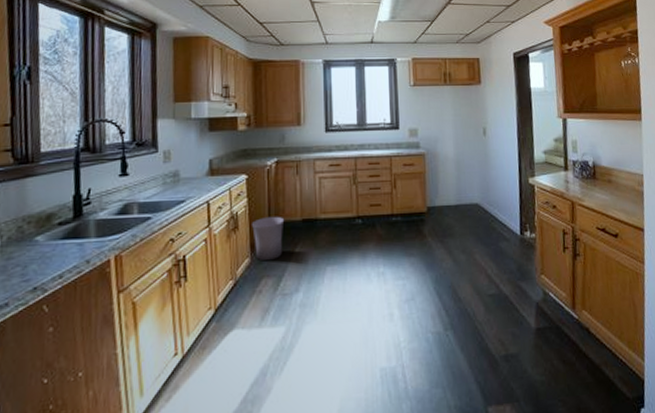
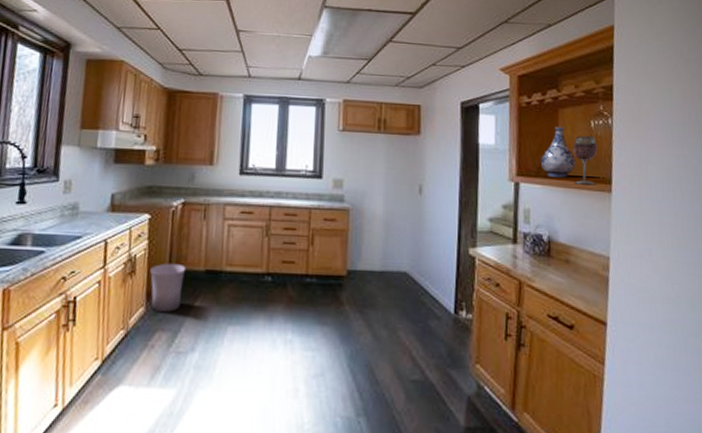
vase: none [582,68,612,112] -> present [540,126,576,178]
wineglass: none [608,74,628,116] -> present [573,136,597,185]

